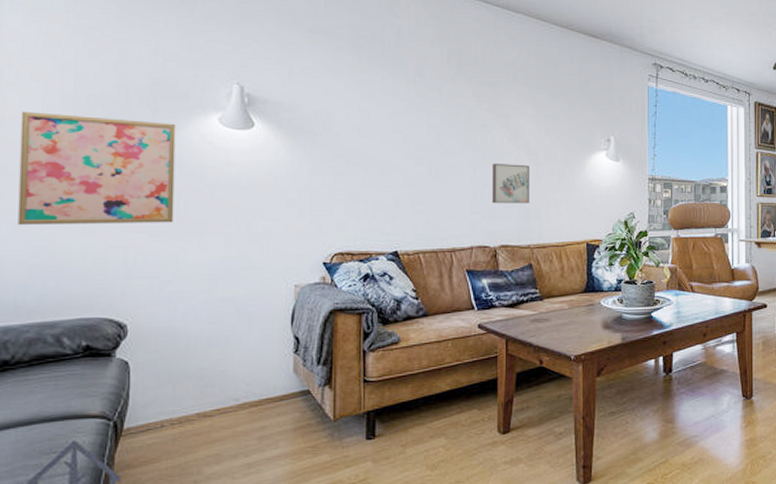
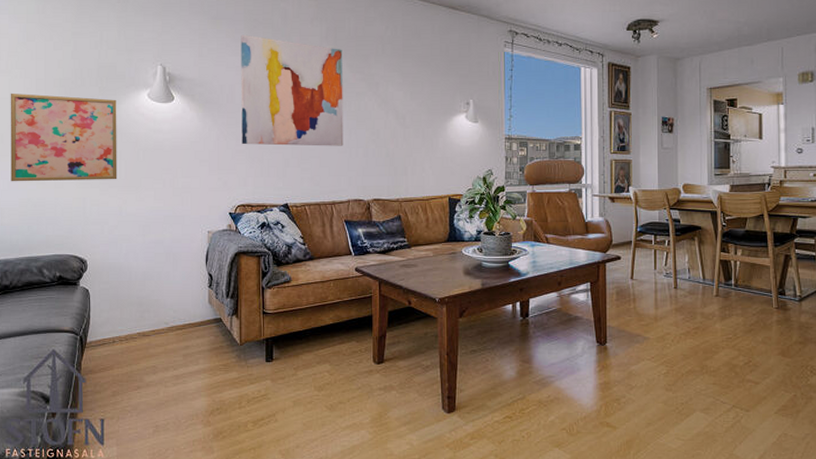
wall art: none [341,52,467,185] -> present [241,34,344,146]
wall art: present [491,163,529,204] -> none [364,126,398,162]

